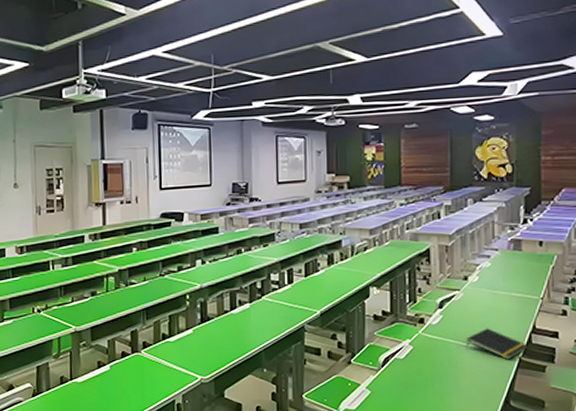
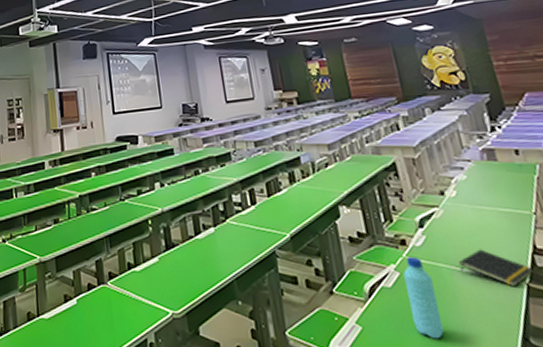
water bottle: none [416,333,440,402] -> present [403,257,444,339]

